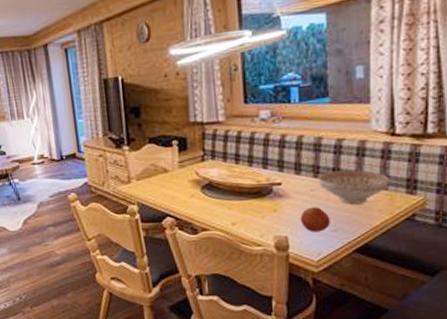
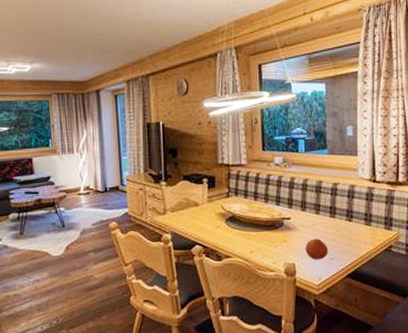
decorative bowl: present [318,170,390,205] -> none [319,208,373,237]

